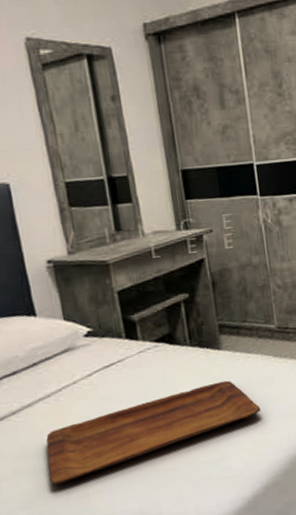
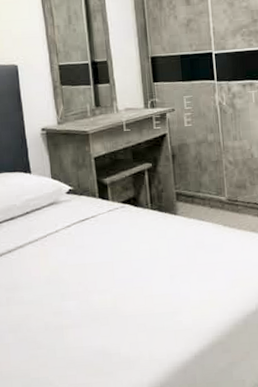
tray: present [46,380,261,486] -> none [32,243,210,316]

